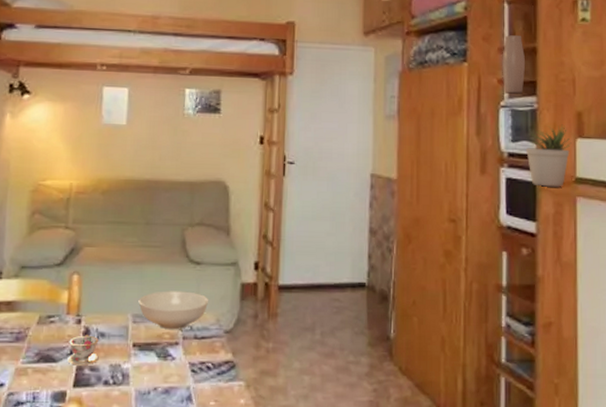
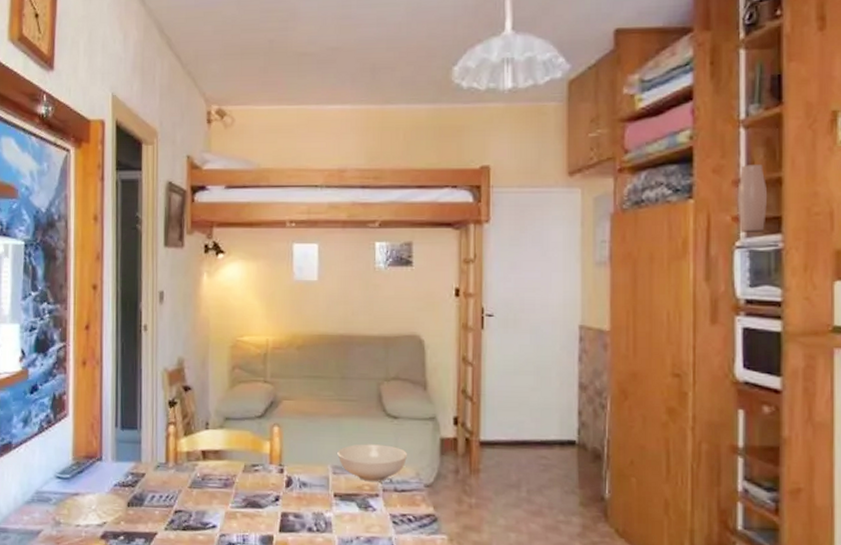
teacup: present [66,334,99,366] -> none [271,483,302,512]
potted plant: present [526,124,572,187] -> none [768,265,828,338]

